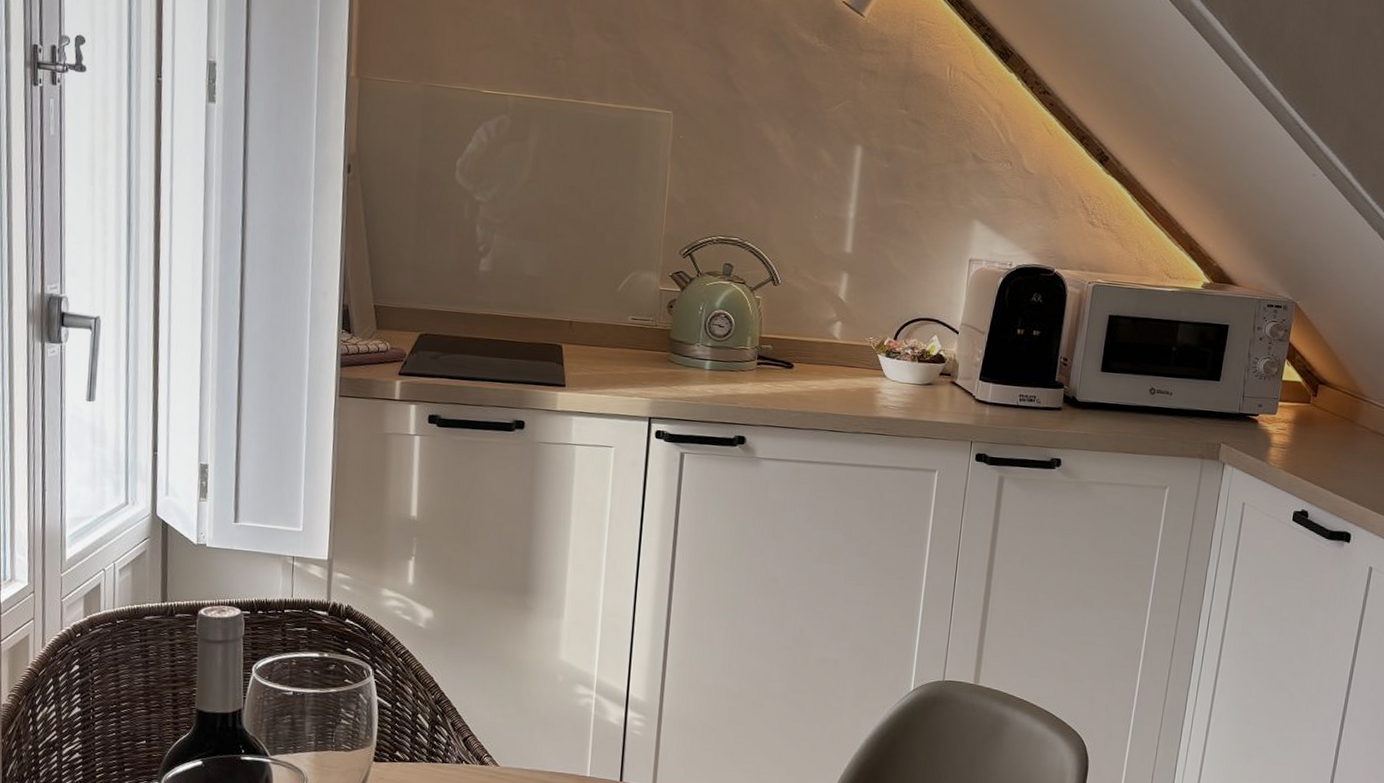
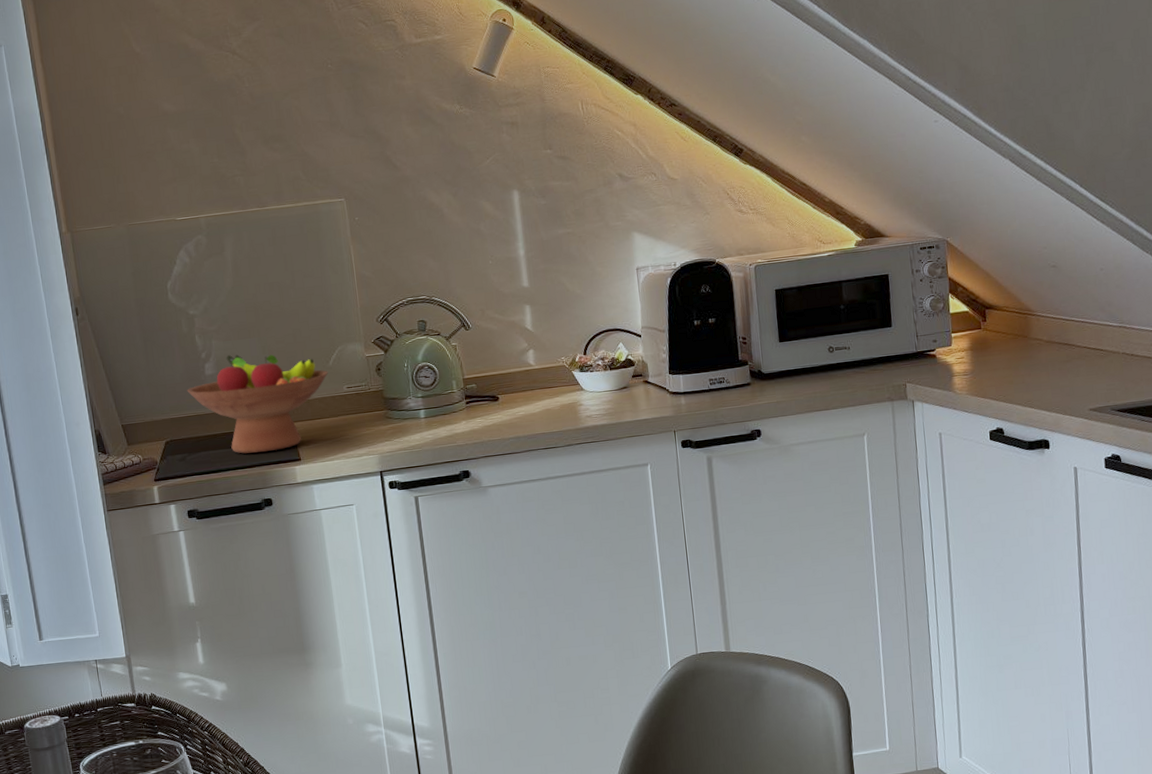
fruit bowl: none [455,254,615,370] -> present [187,354,328,454]

